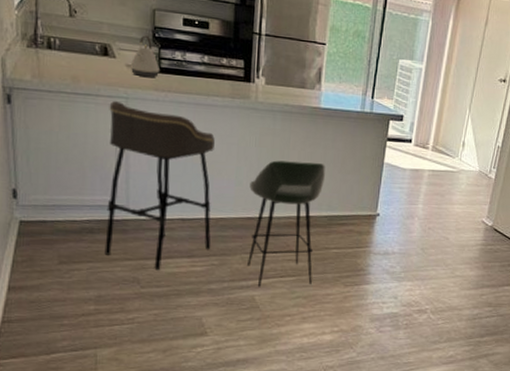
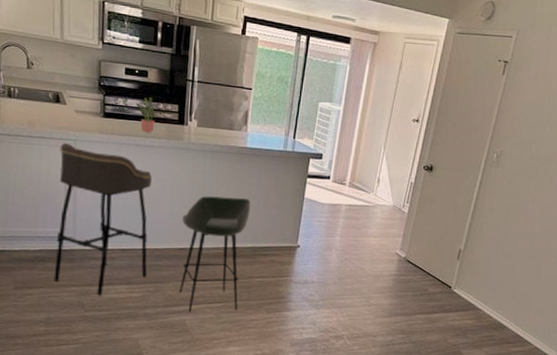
kettle: present [130,34,159,78] -> none [78,83,104,122]
potted plant: none [196,50,232,91] -> present [136,96,168,133]

